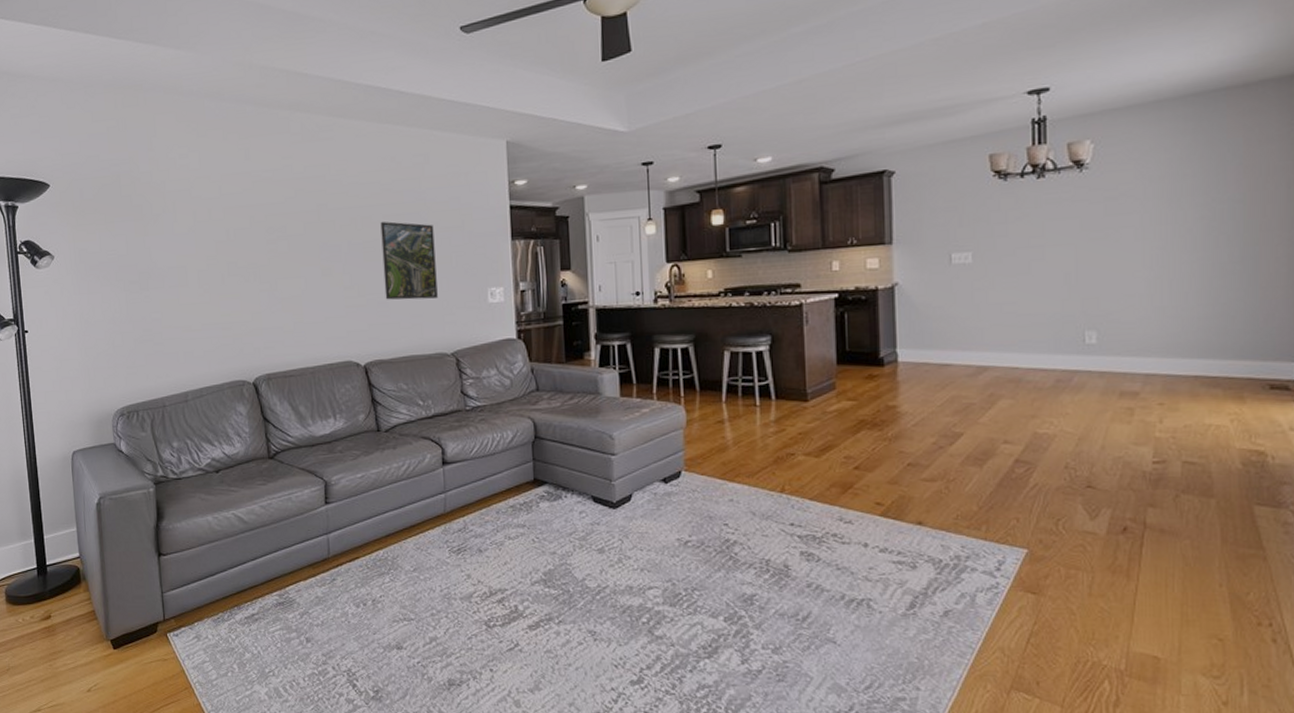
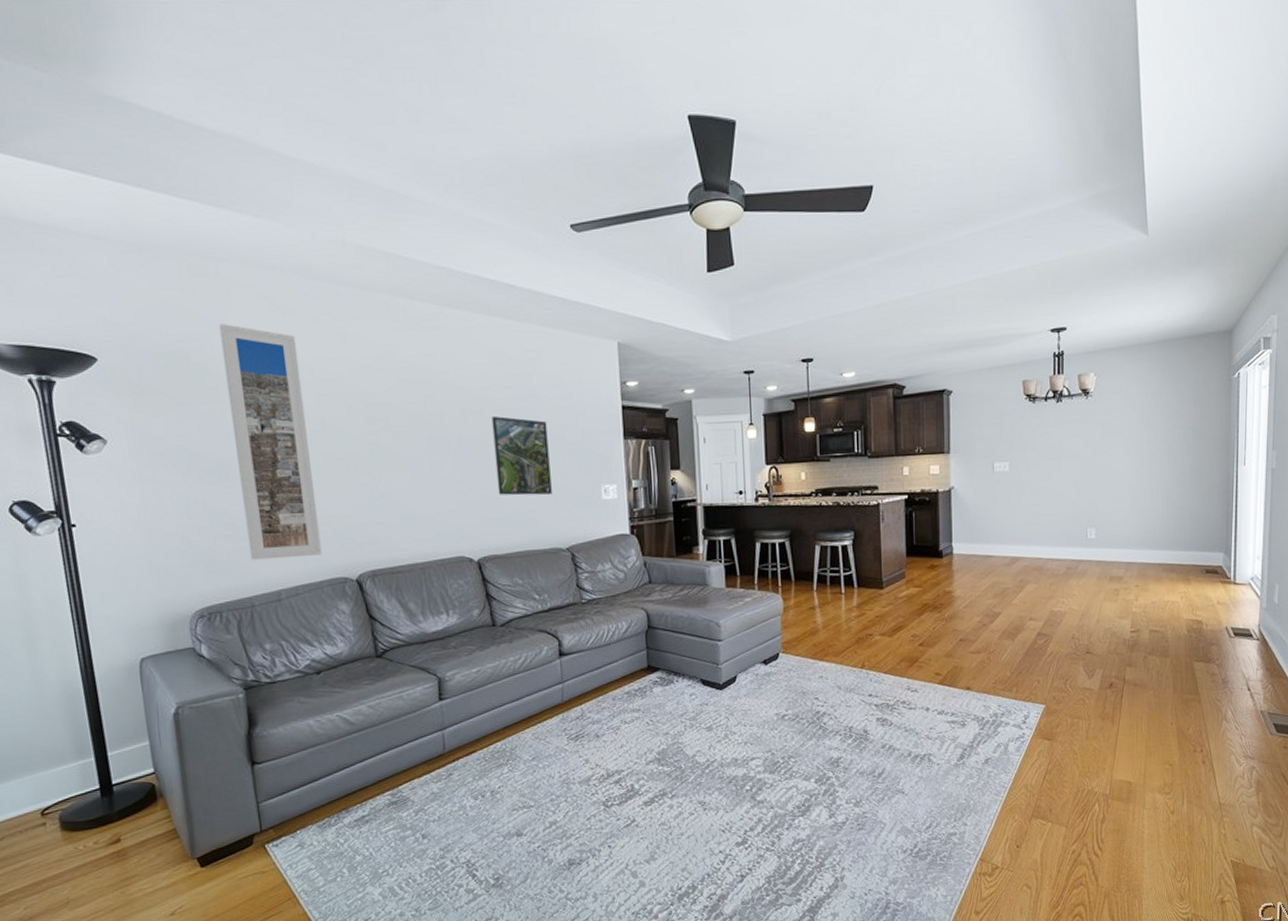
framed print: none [145,147,224,363] -> present [219,324,322,560]

